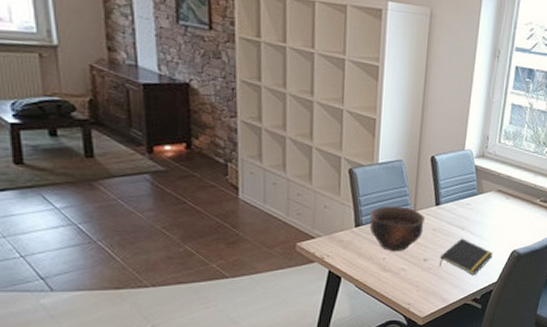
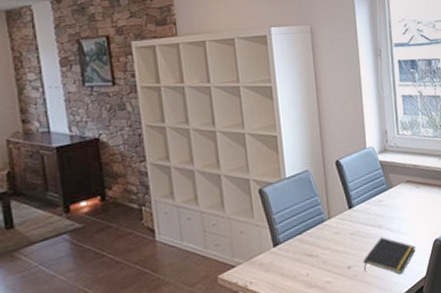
bowl: present [369,206,426,252] -> none [286,216,342,266]

